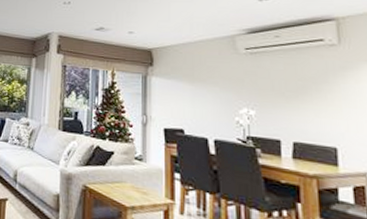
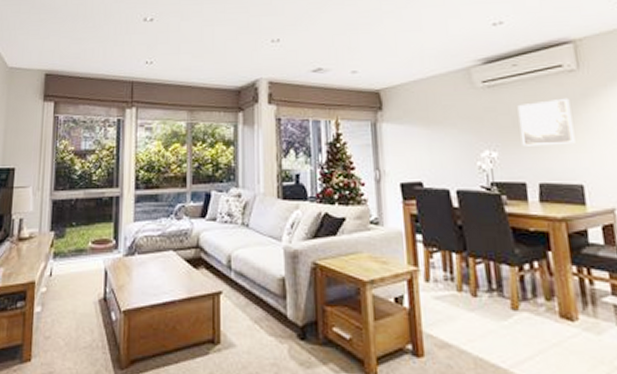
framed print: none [277,68,332,110] -> present [517,98,575,146]

